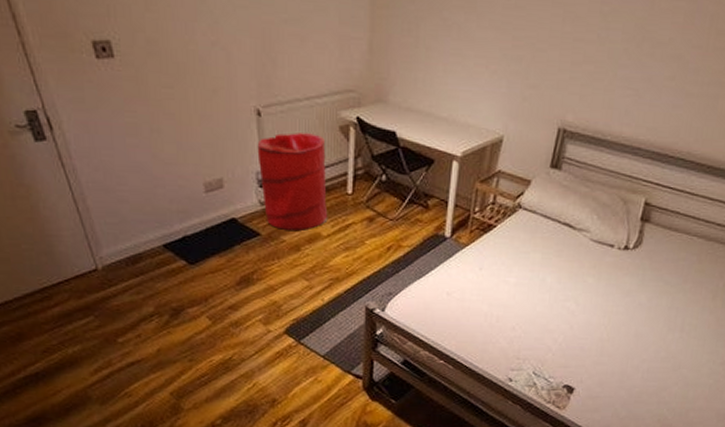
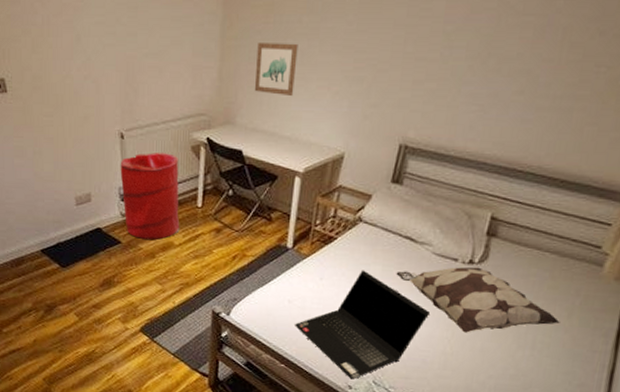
wall art: none [409,14,455,74] -> present [255,43,298,97]
laptop computer: none [454,258,588,372] -> present [295,270,431,379]
decorative pillow: none [555,252,706,319] -> present [396,267,560,333]

